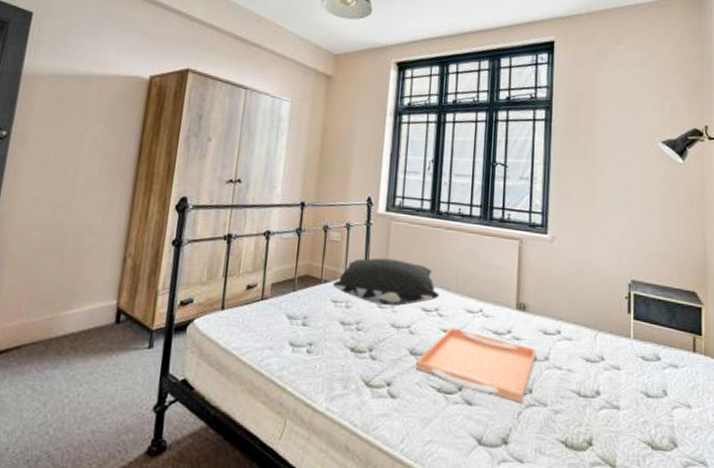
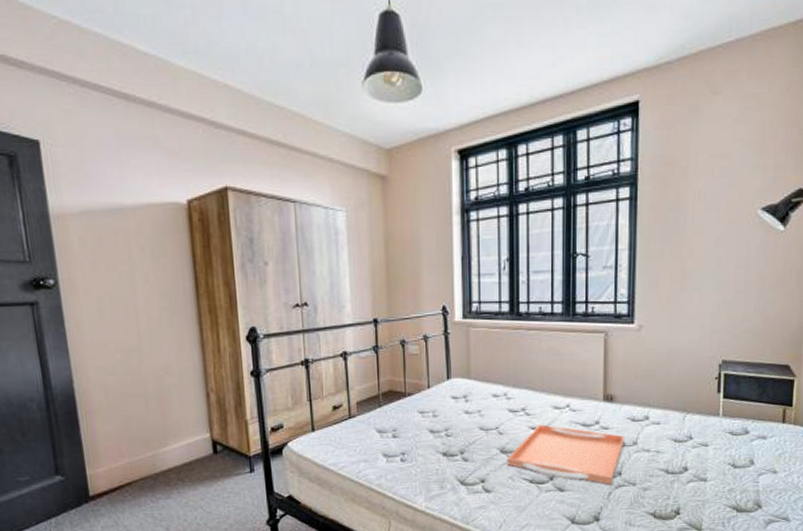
pillow: present [332,258,439,306] -> none [417,365,525,411]

